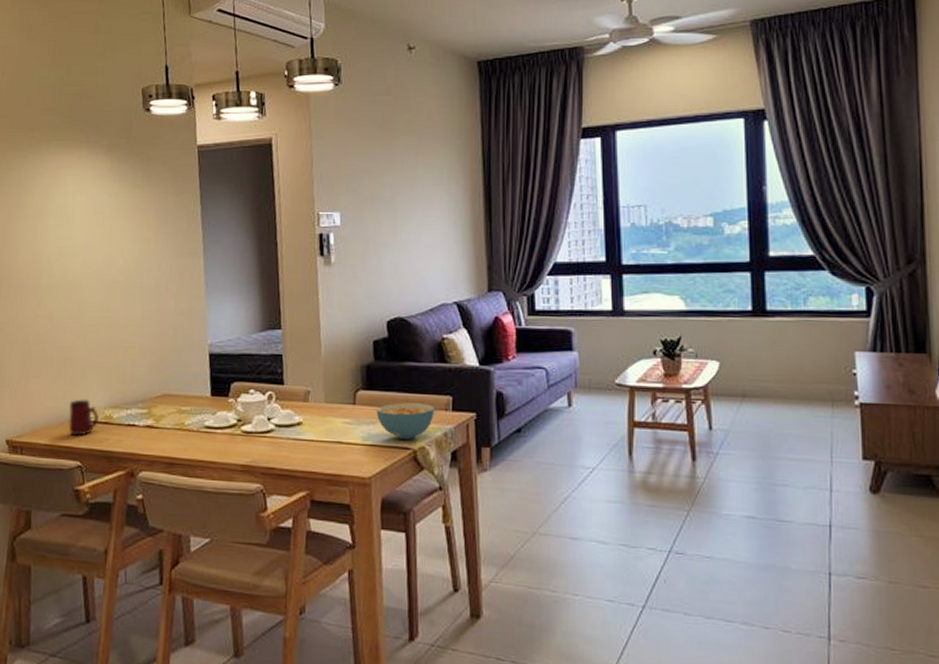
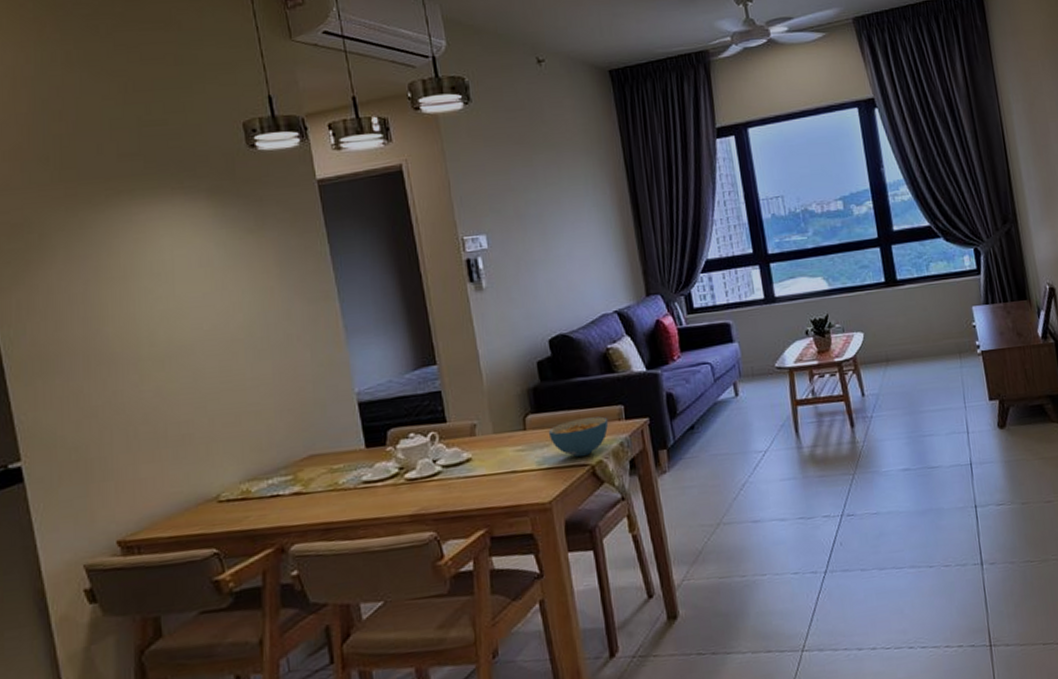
mug: present [68,399,99,436] -> none [195,476,234,521]

